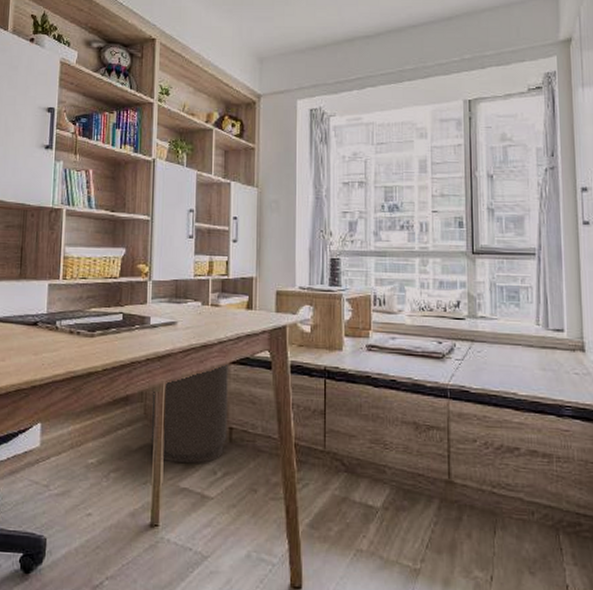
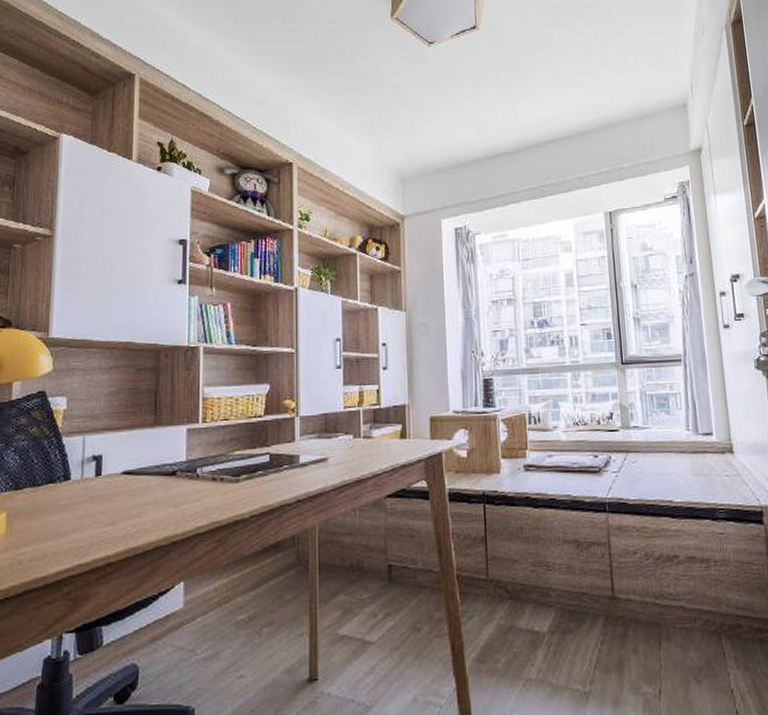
trash can: present [151,365,228,464] -> none [305,499,386,610]

